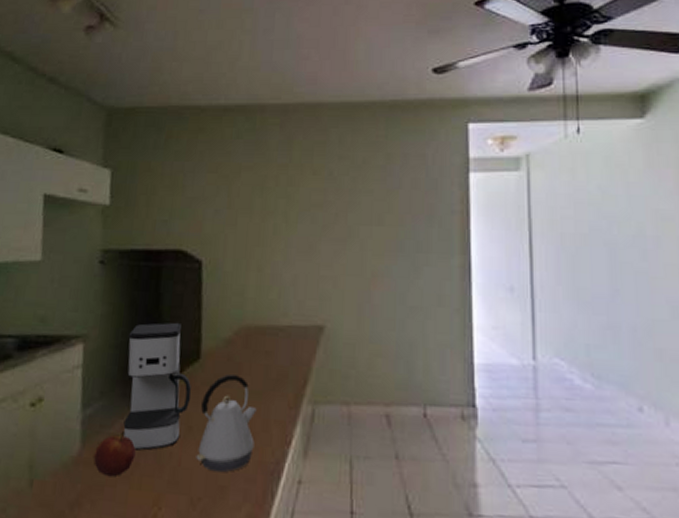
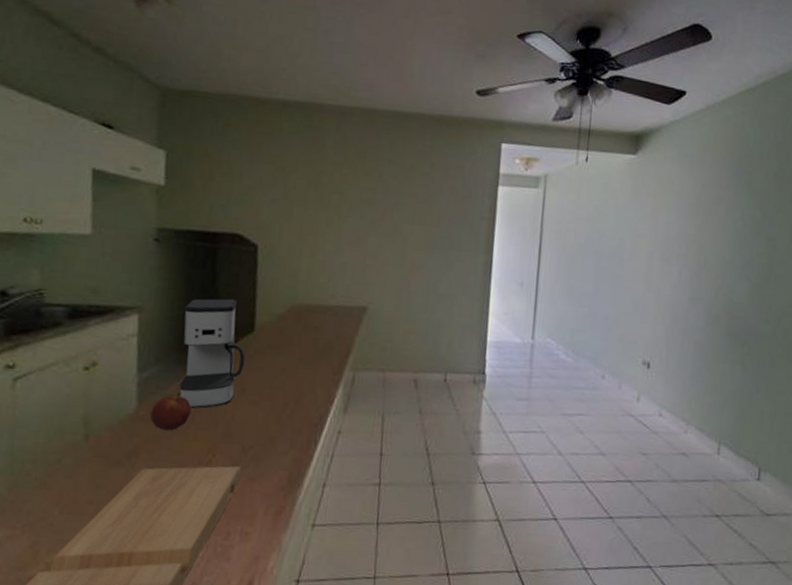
kettle: present [196,374,257,473] -> none [248,345,305,426]

